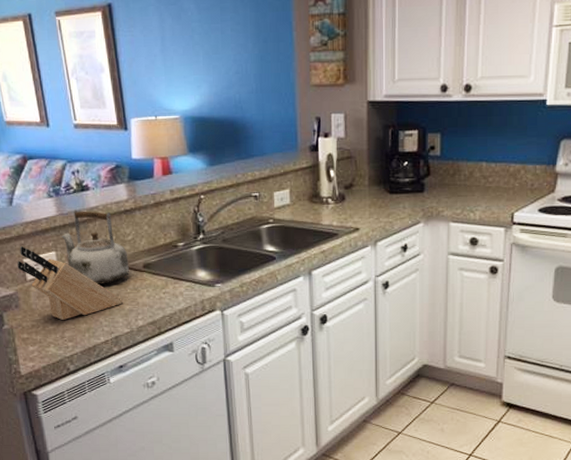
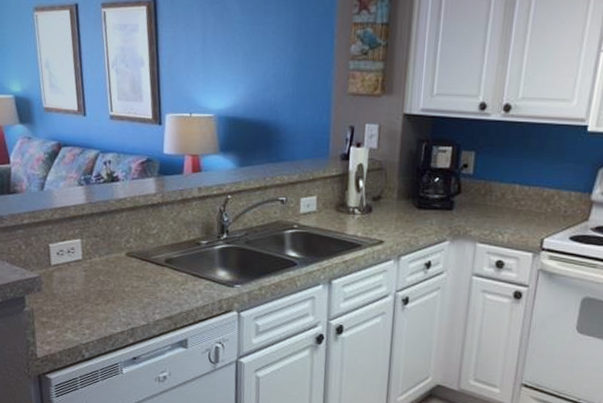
knife block: present [17,246,124,320] -> none [43,231,143,307]
kettle: present [60,210,129,285] -> none [87,200,151,276]

